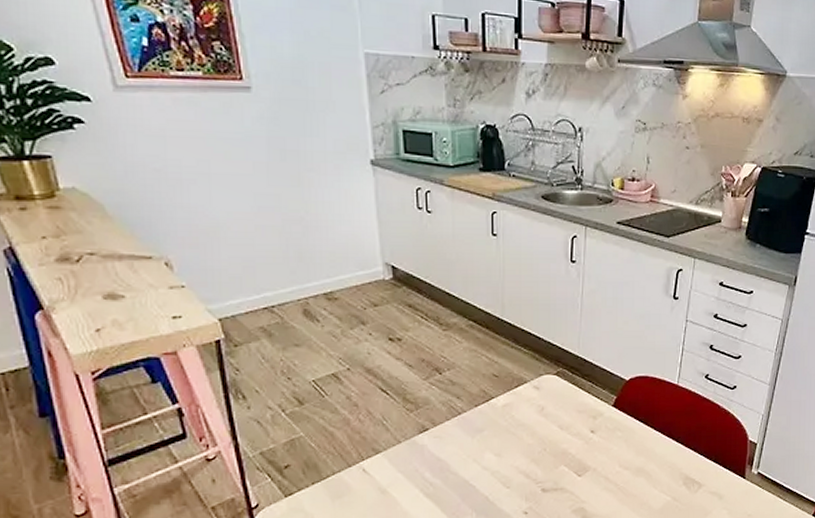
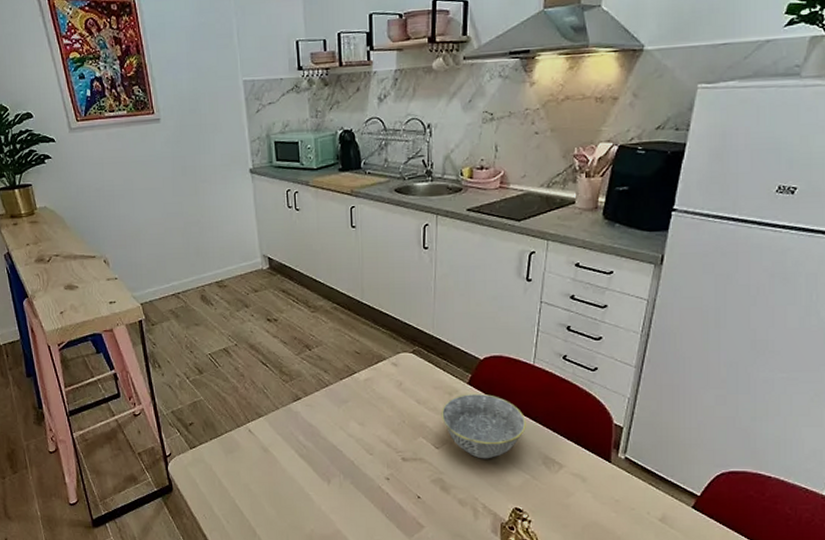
bowl: none [584,415,669,484] -> present [441,393,526,459]

